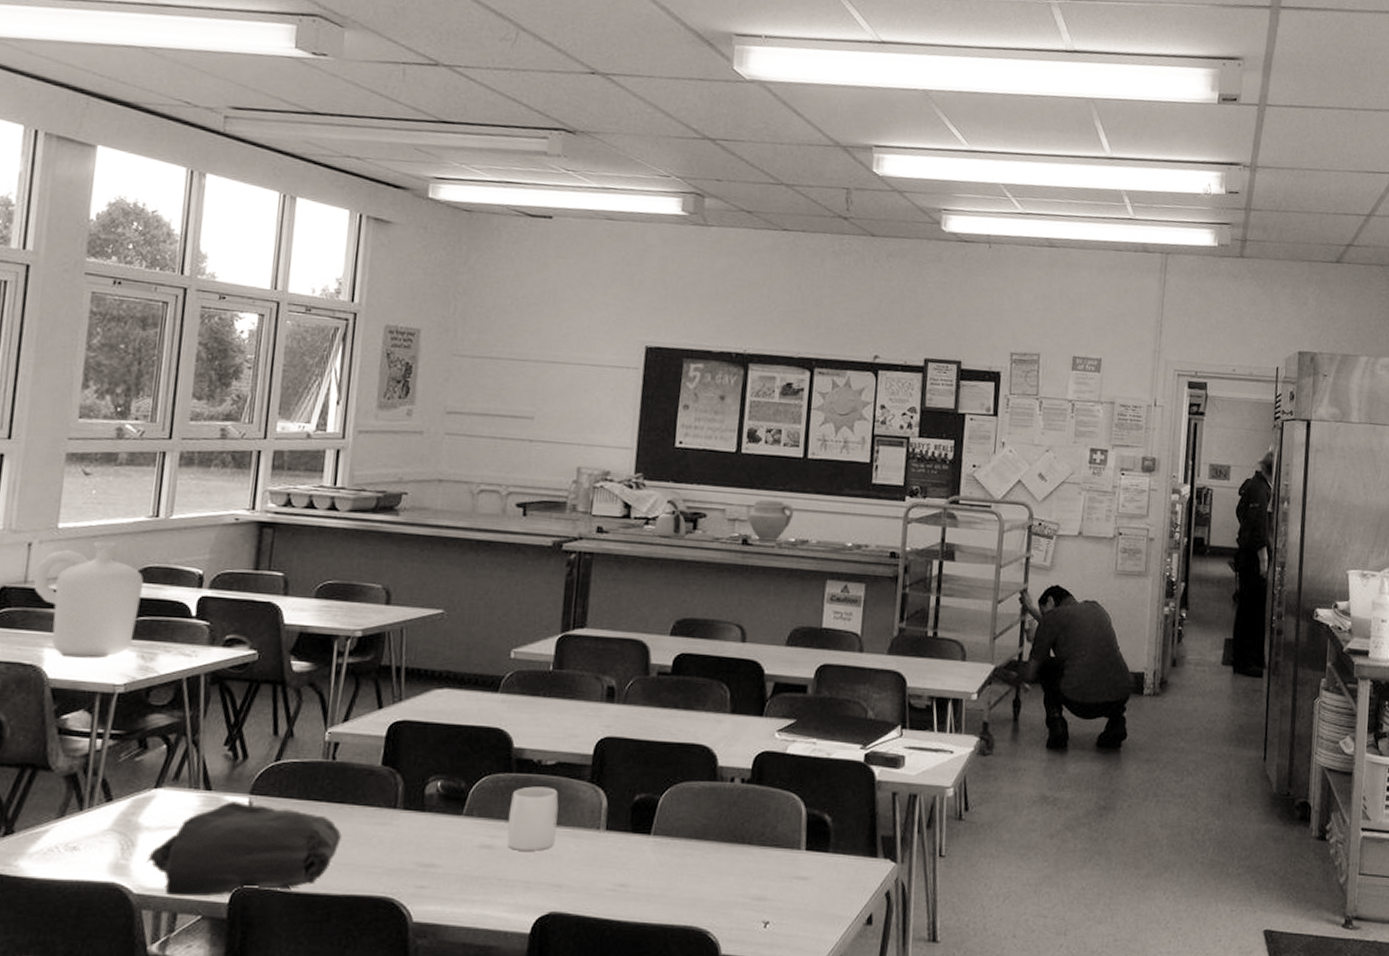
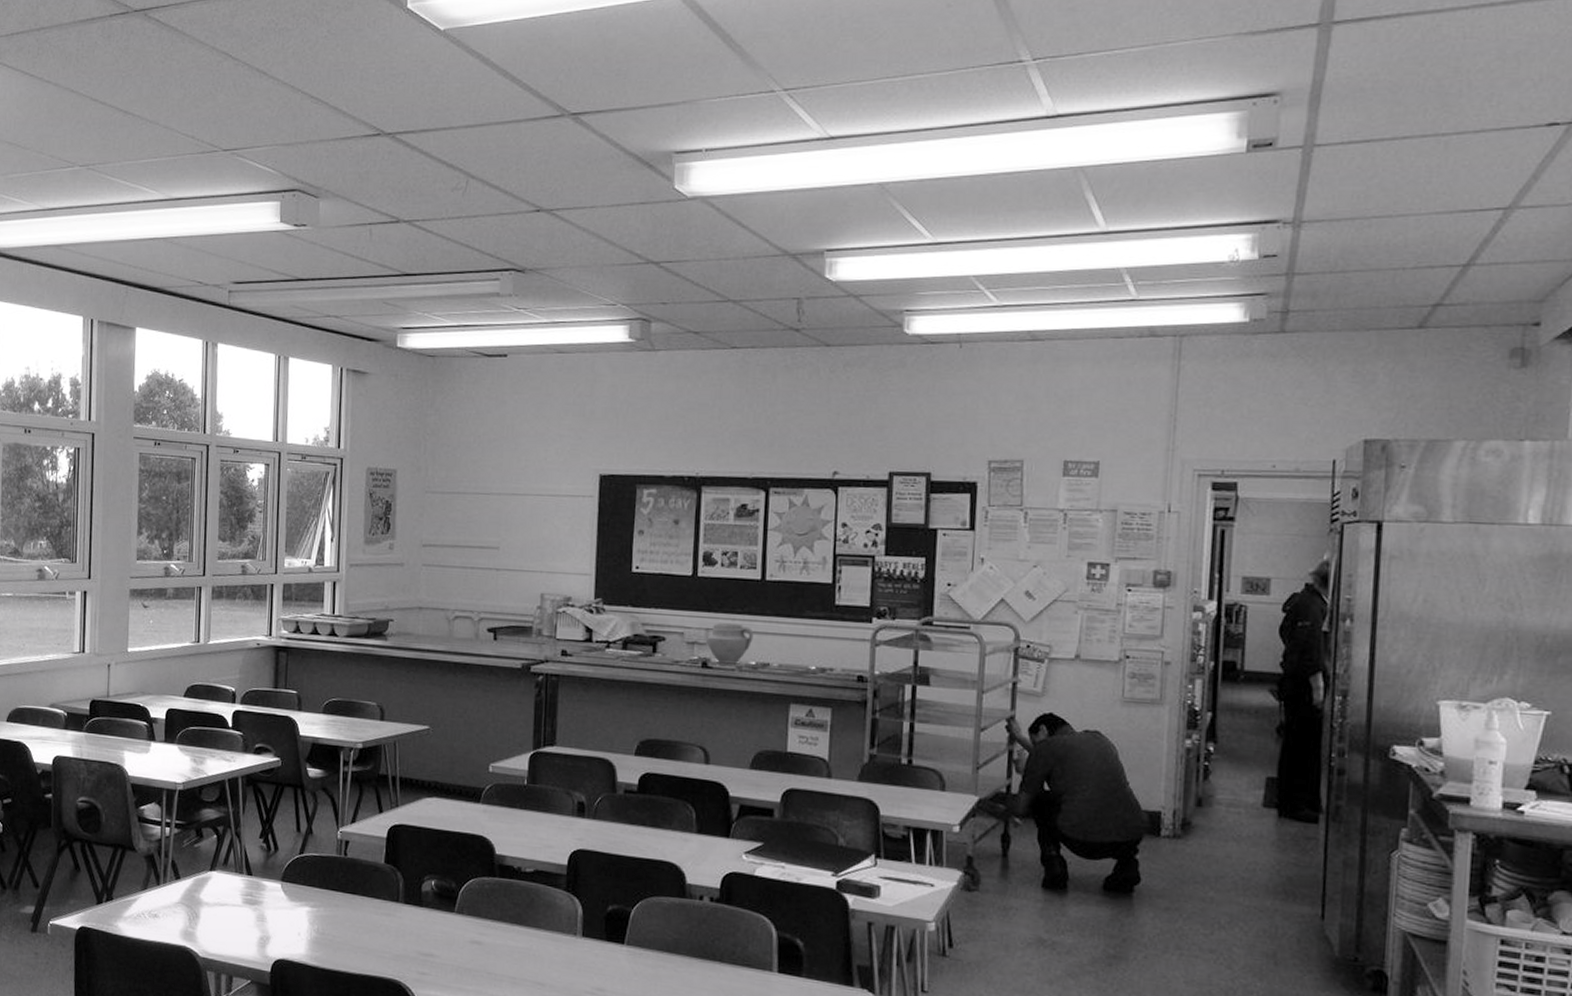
water jug: present [32,541,144,658] -> none [112,663,192,760]
bag: present [146,800,342,897] -> none [207,885,355,965]
mug: present [507,786,559,851] -> none [494,891,539,951]
kettle: present [653,499,687,539] -> none [615,623,647,662]

